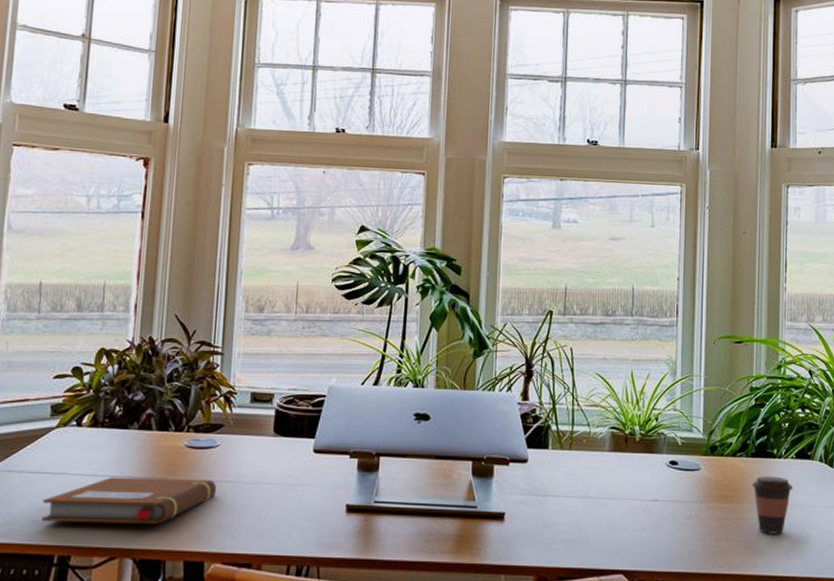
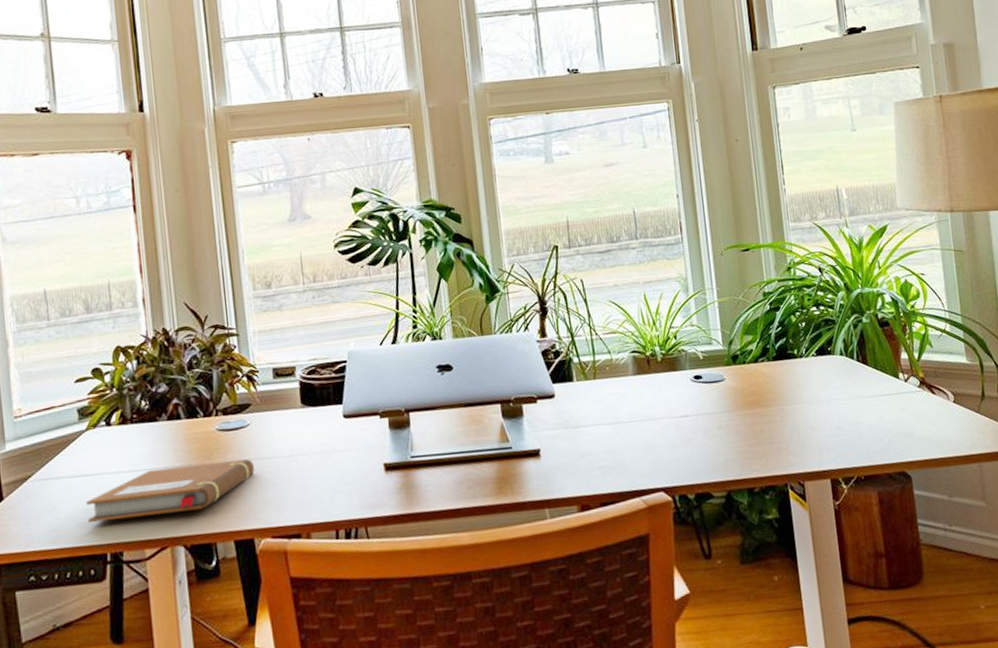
coffee cup: present [752,476,794,534] -> none [777,376,818,433]

